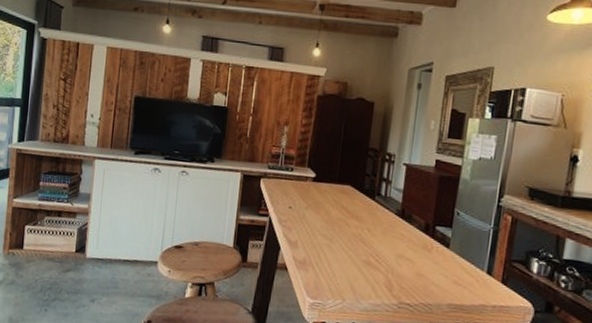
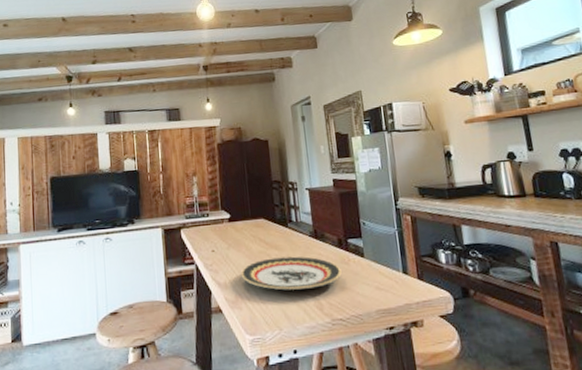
plate: none [314,227,421,268] -> present [240,256,342,291]

